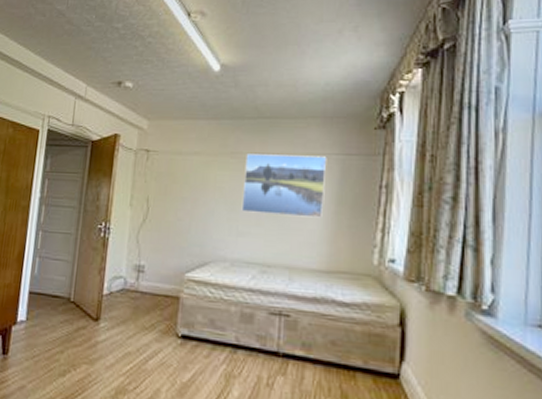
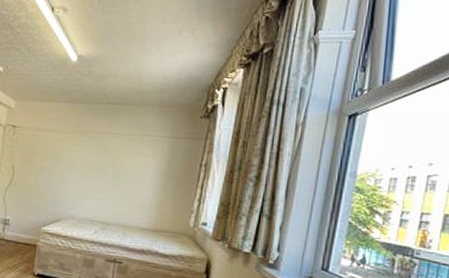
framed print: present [241,154,327,218] -> none [89,133,161,188]

